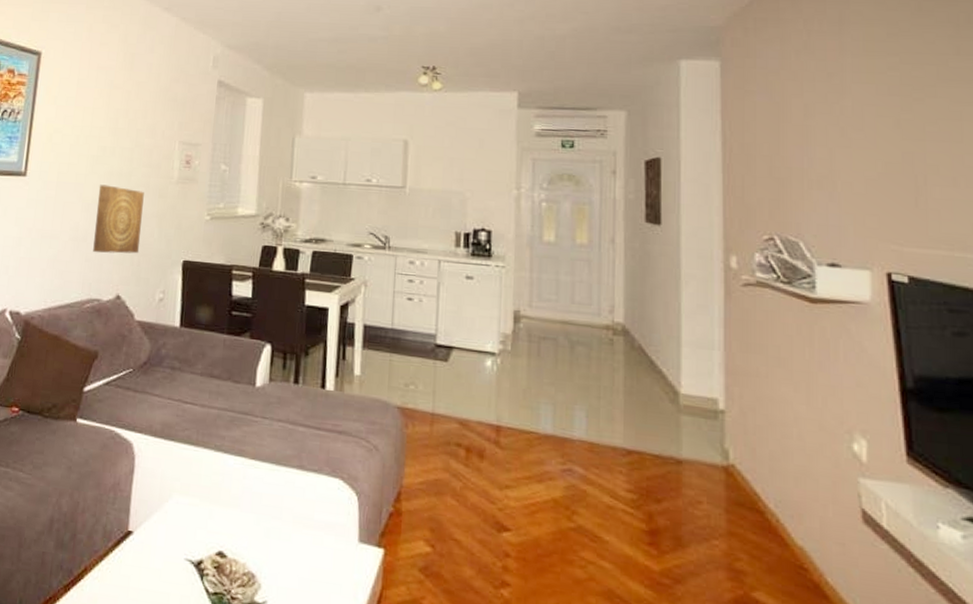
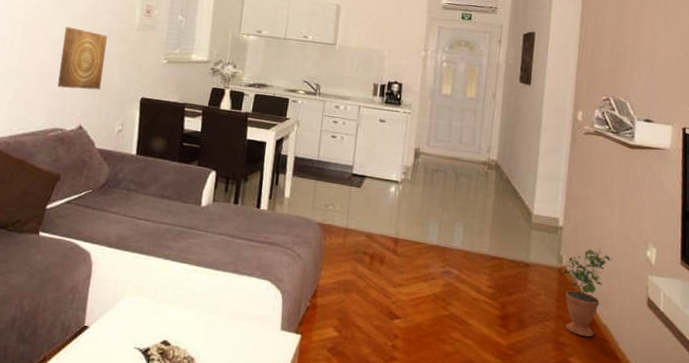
potted plant: none [731,439,801,564] -> present [563,248,612,337]

